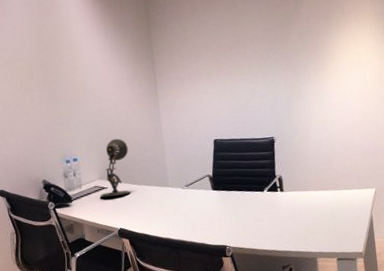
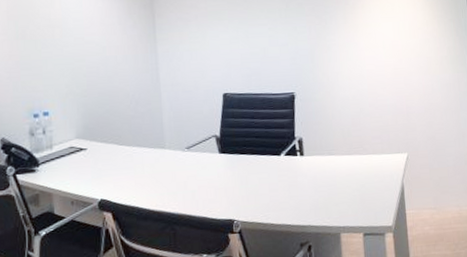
desk lamp: present [100,138,131,197] -> none [77,89,117,161]

